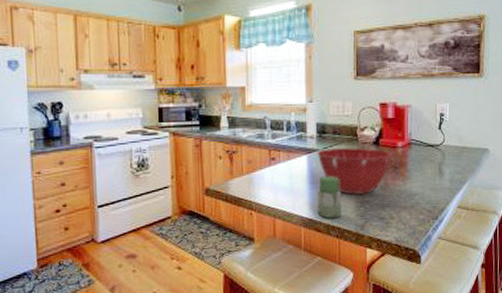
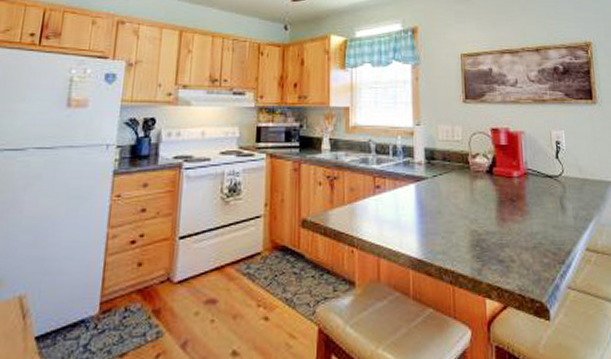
mixing bowl: present [317,147,392,196] -> none [426,175,508,233]
jar: present [317,176,342,219] -> none [427,208,455,260]

